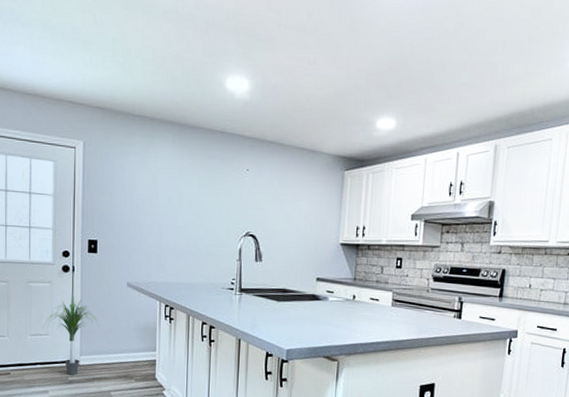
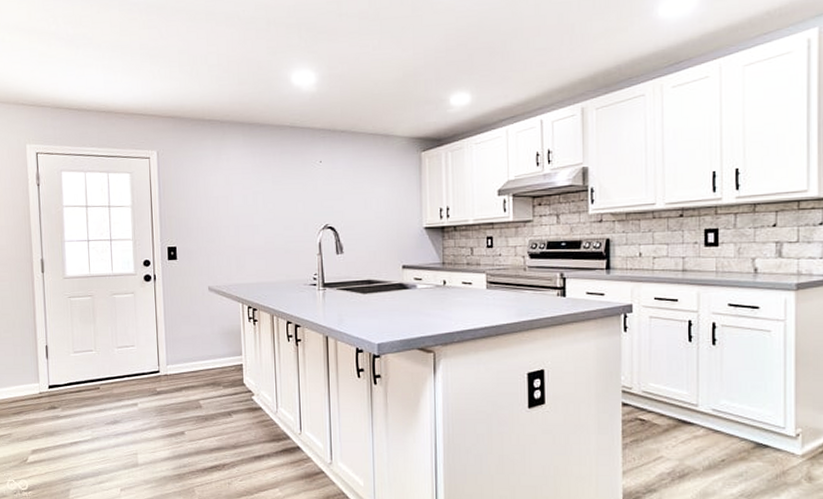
potted plant: present [43,294,98,375] -> none [129,303,182,386]

